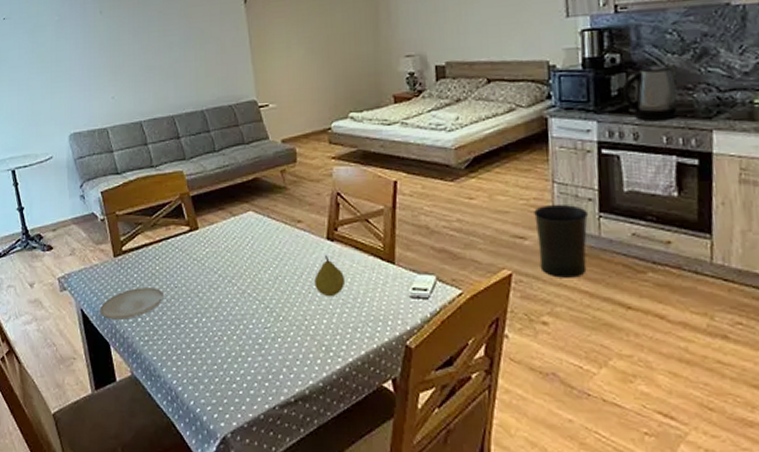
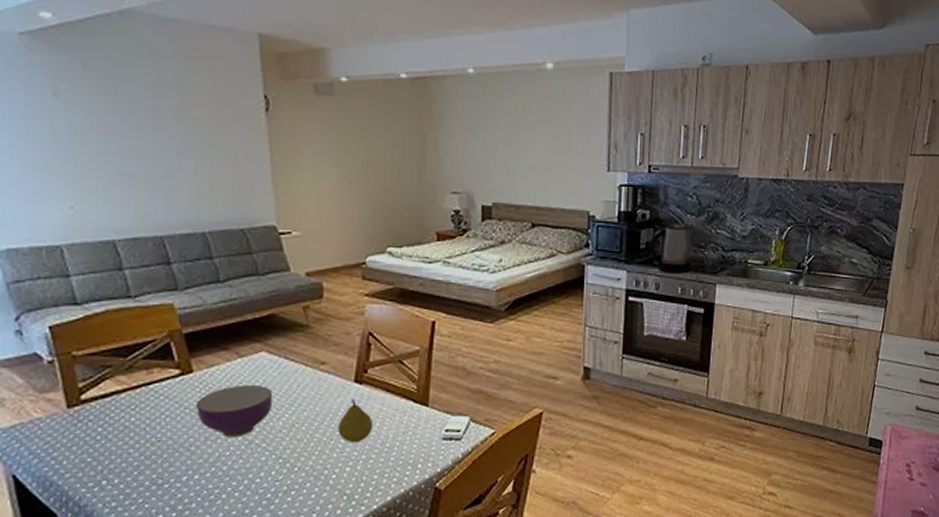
plate: present [100,288,164,320] -> none [43,443,141,485]
bowl: none [202,240,260,286] -> present [196,384,273,437]
waste bin: present [534,204,589,278] -> none [567,346,614,414]

